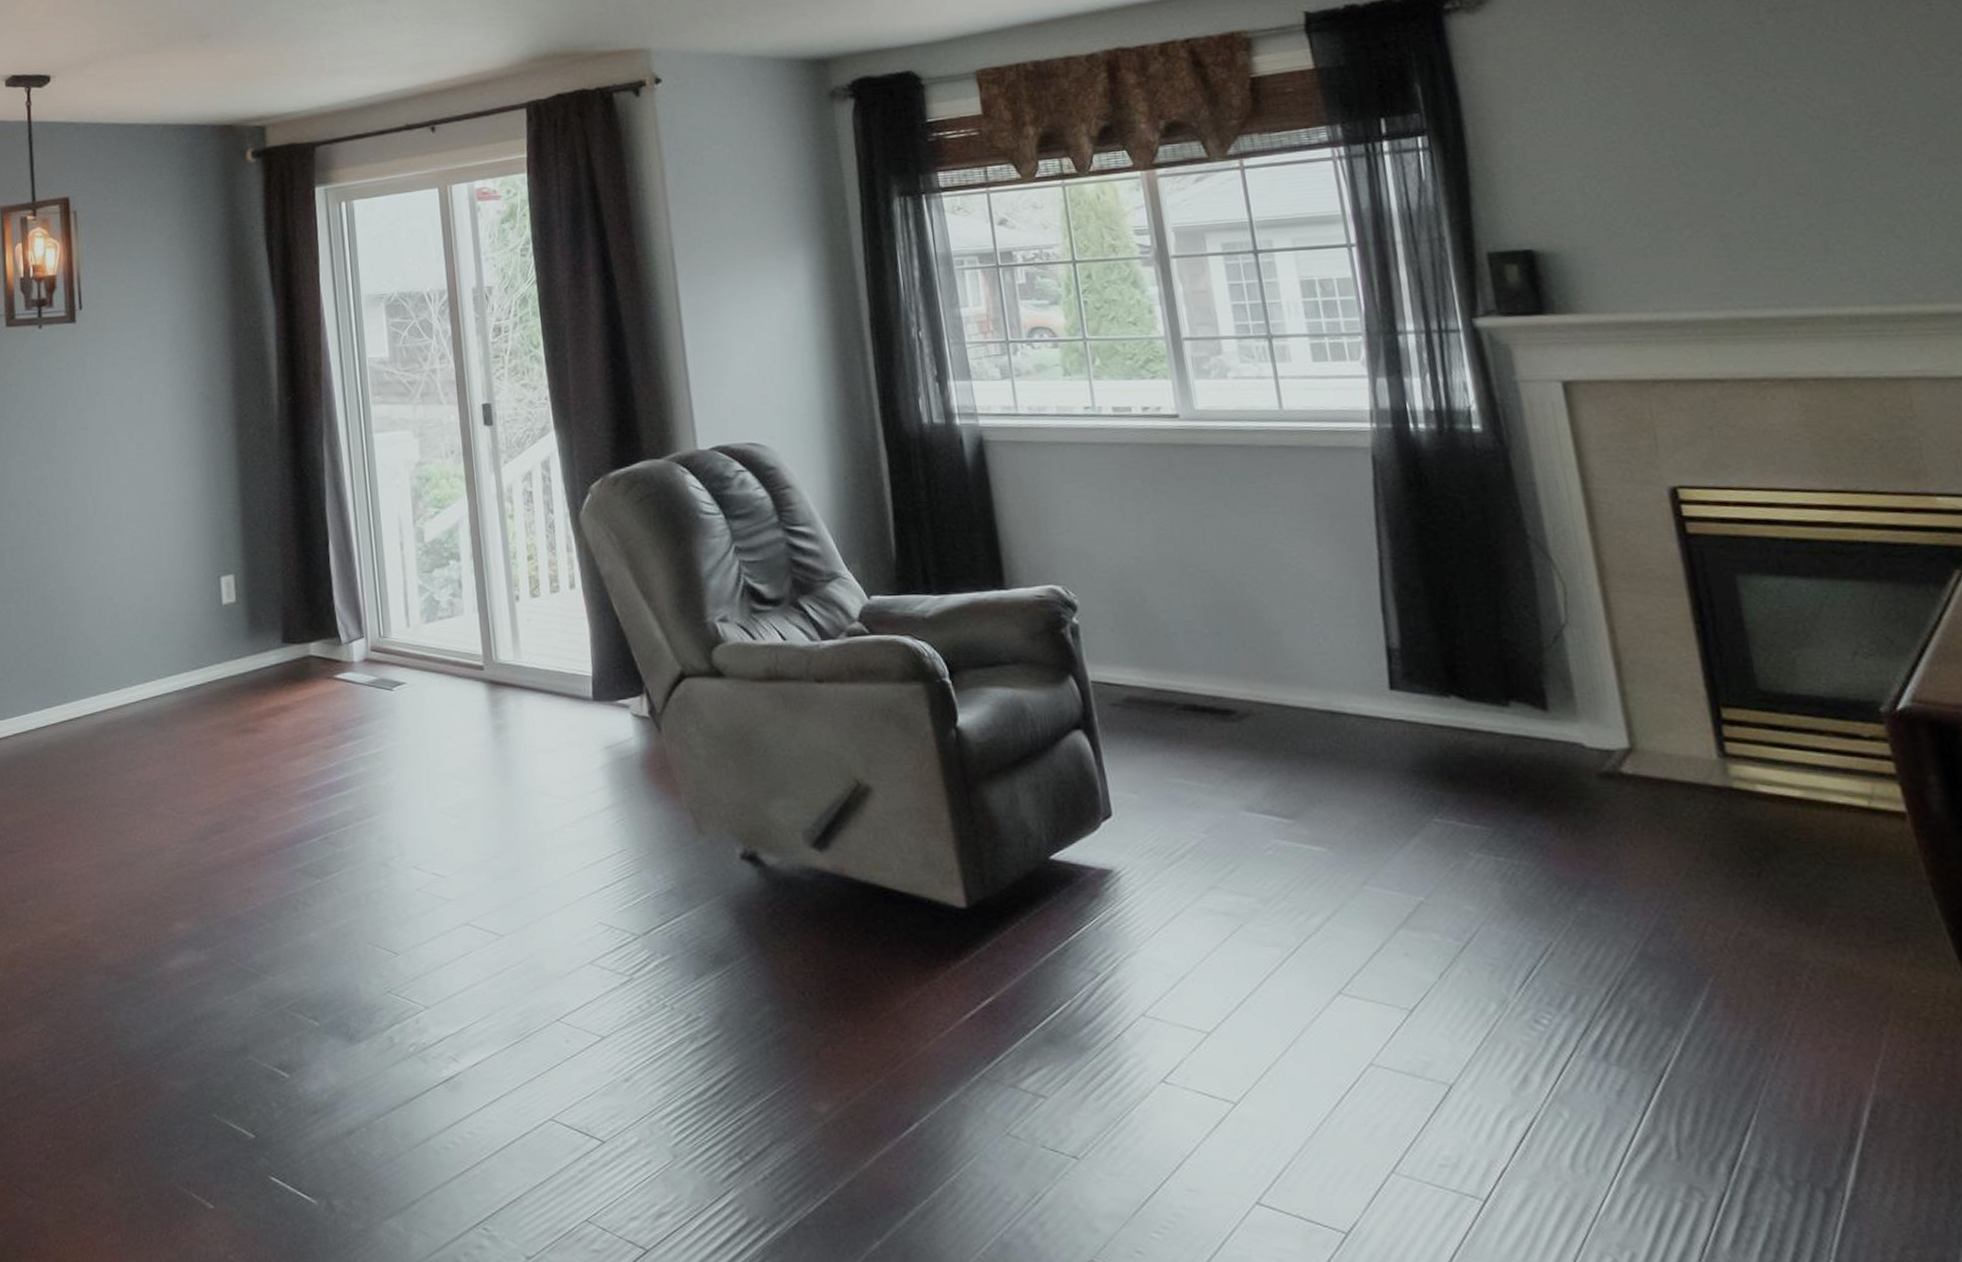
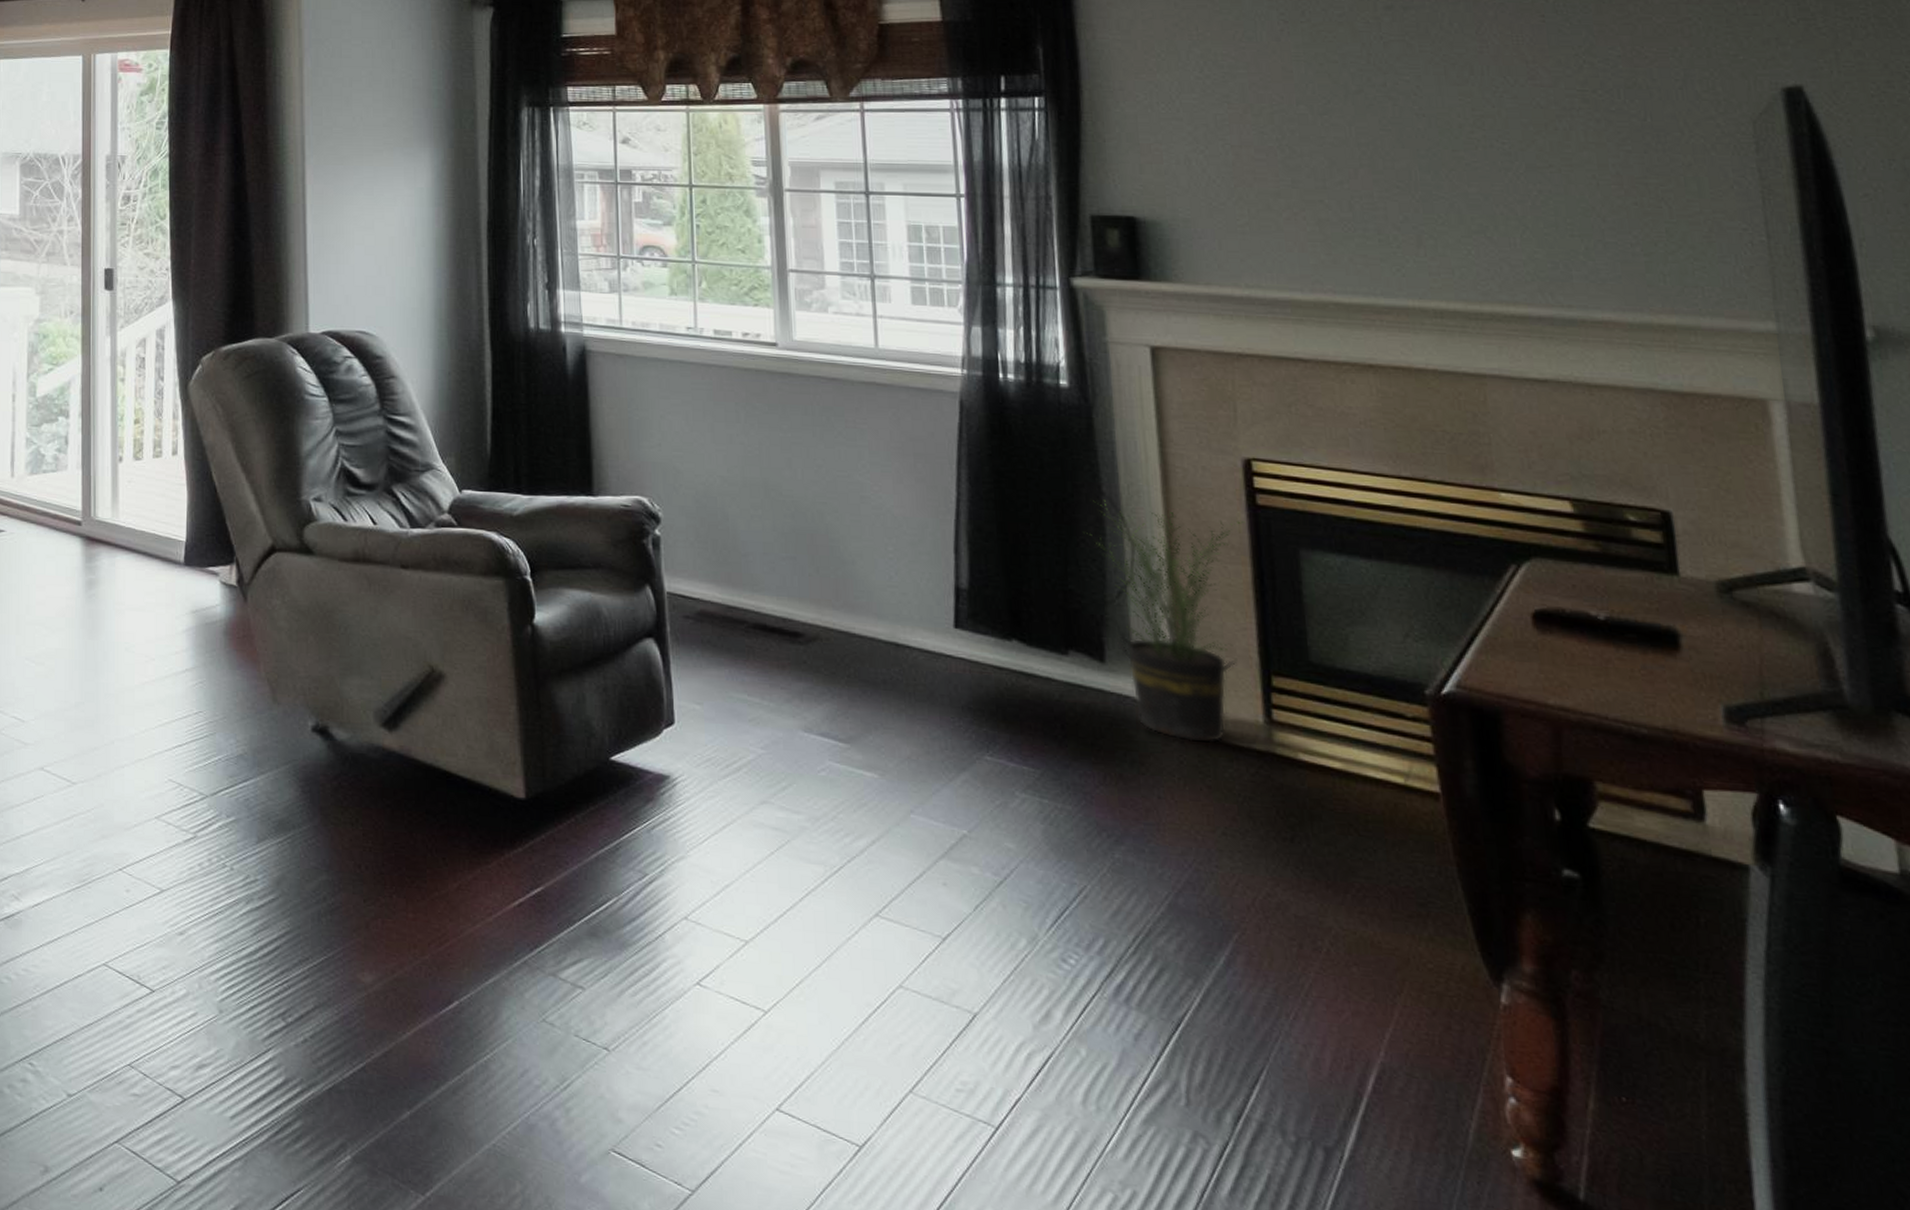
potted plant: none [1512,543,1683,783] -> present [1083,499,1245,743]

